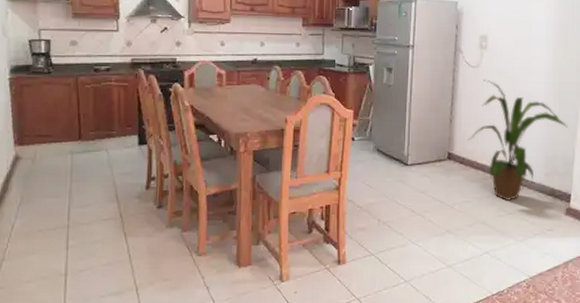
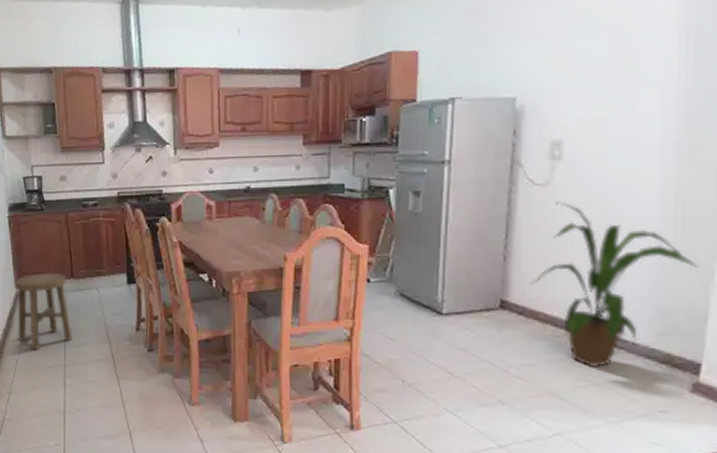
stool: none [13,135,78,214] -> present [14,272,72,351]

